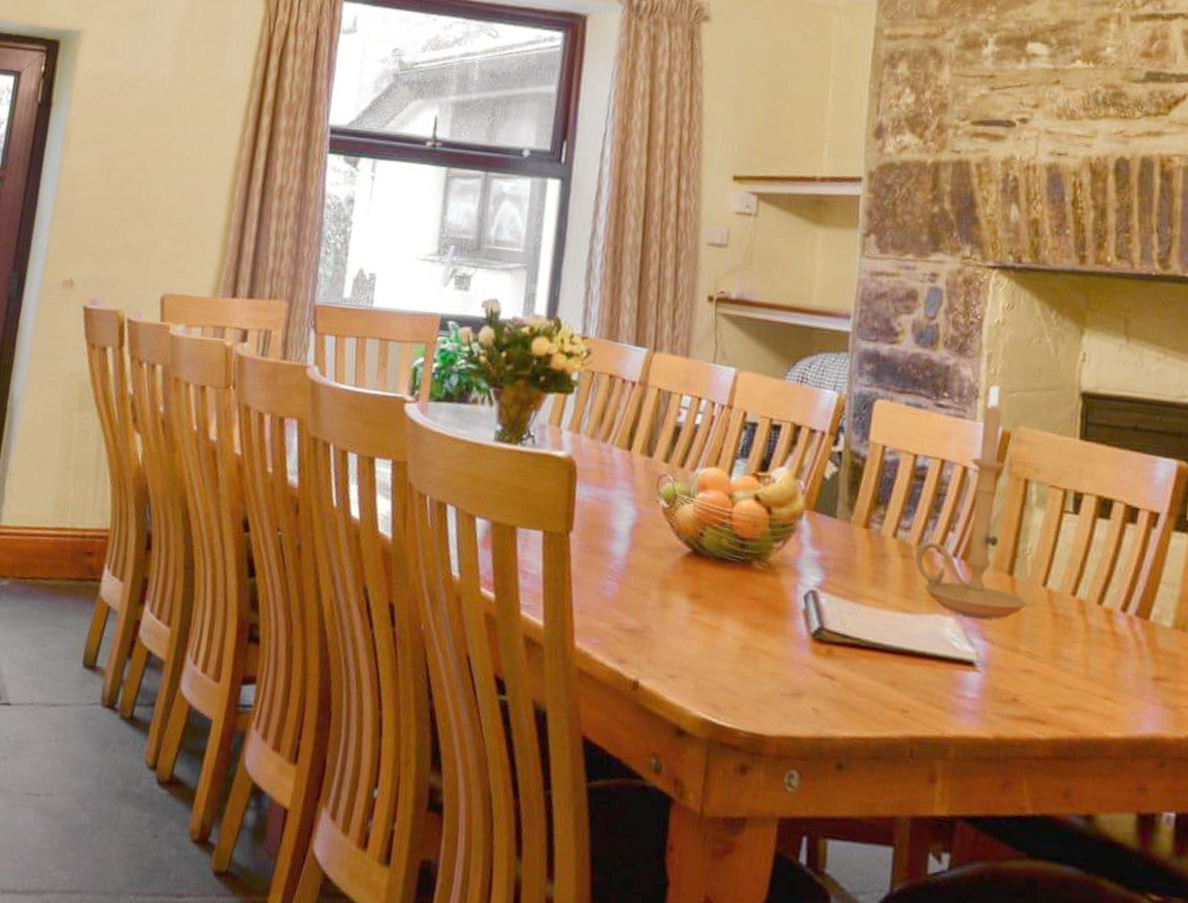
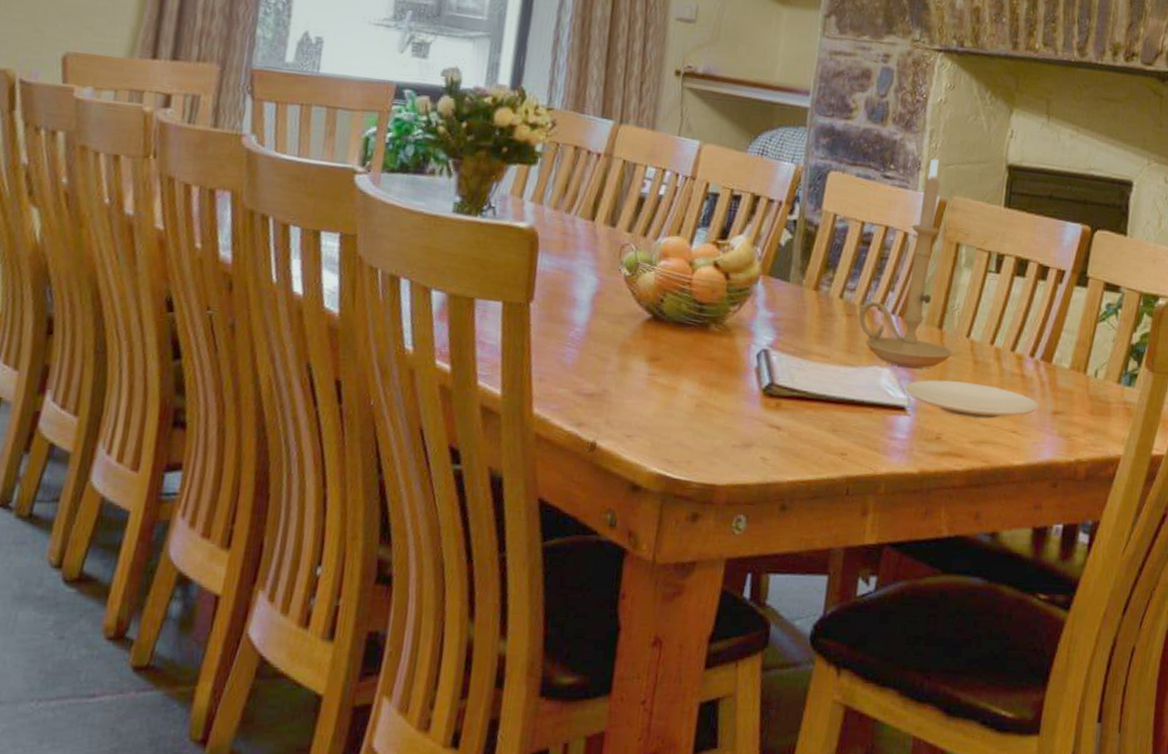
plate: none [972,632,1135,681] -> present [904,380,1038,419]

